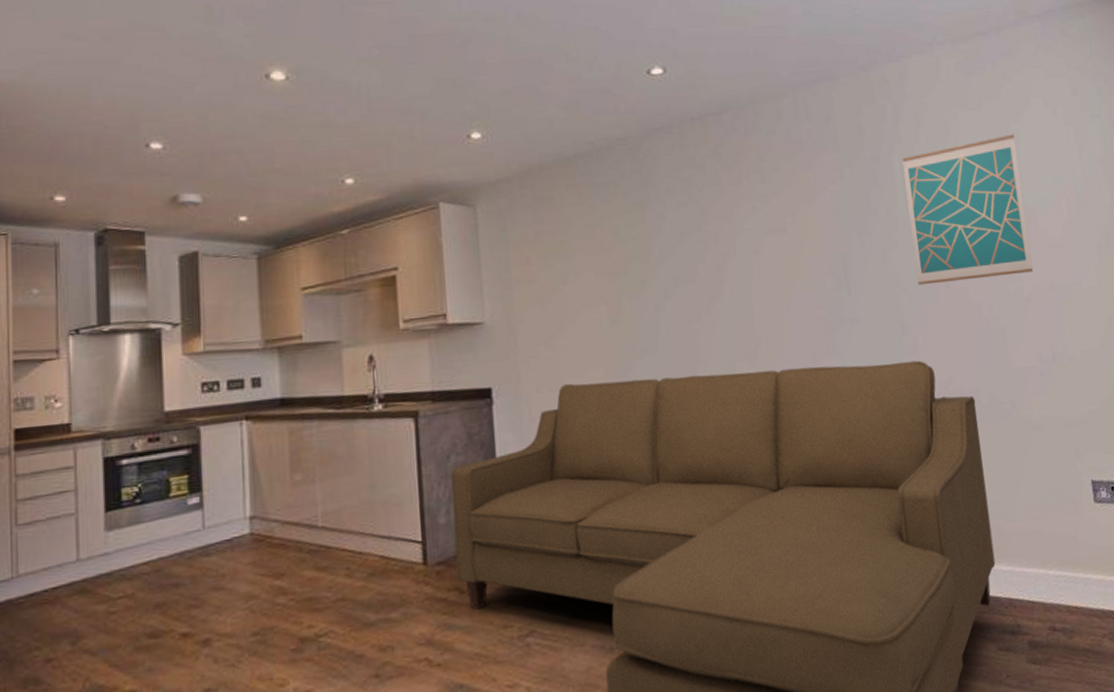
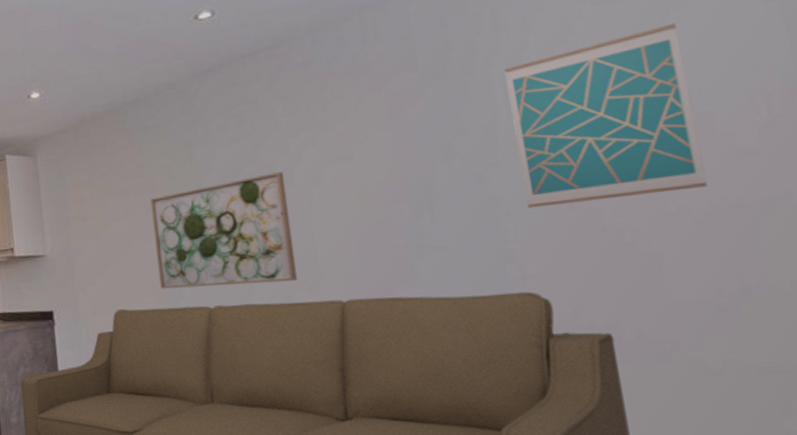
wall art: none [600,240,739,362] -> present [150,172,298,290]

